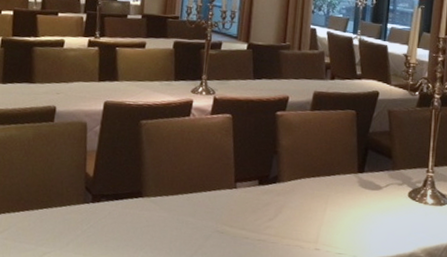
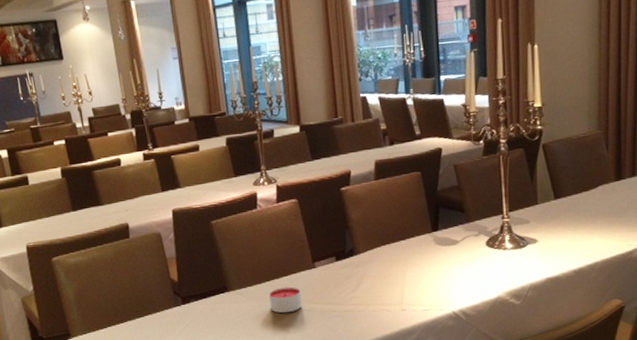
candle: none [182,202,217,232] -> present [269,286,302,314]

